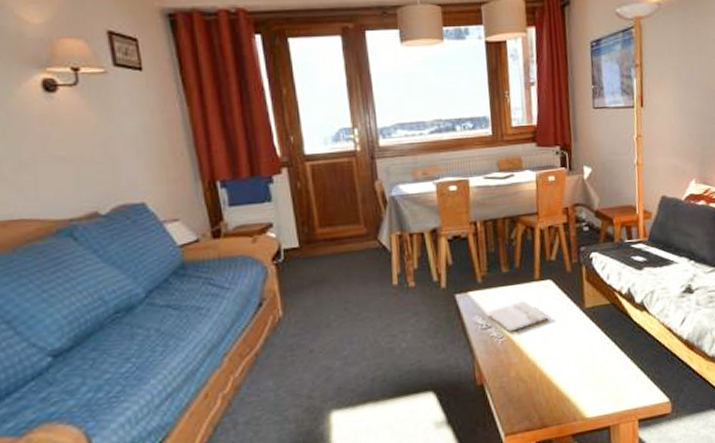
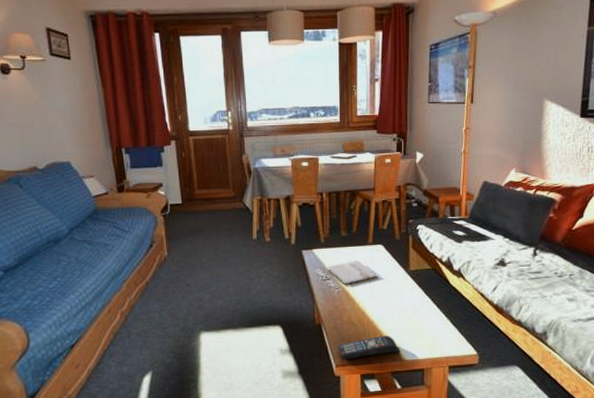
remote control: none [506,389,581,426] -> present [338,335,400,360]

